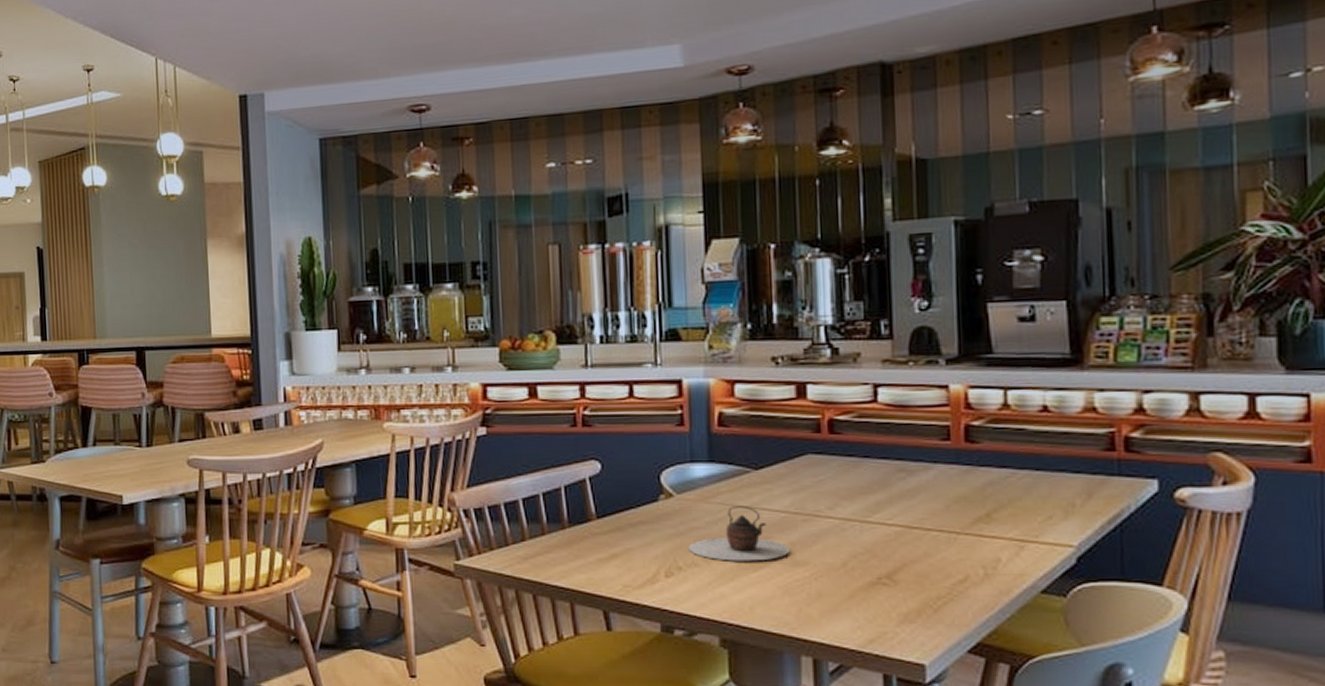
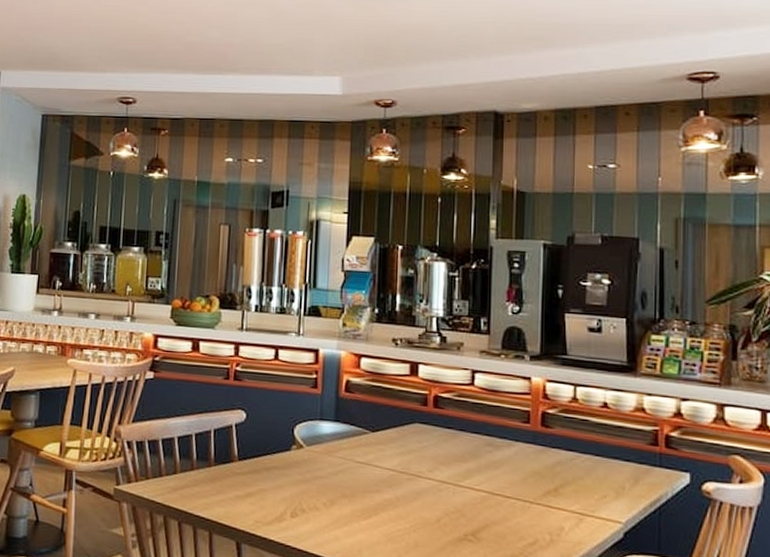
teapot: present [688,506,791,561] -> none [312,461,396,511]

